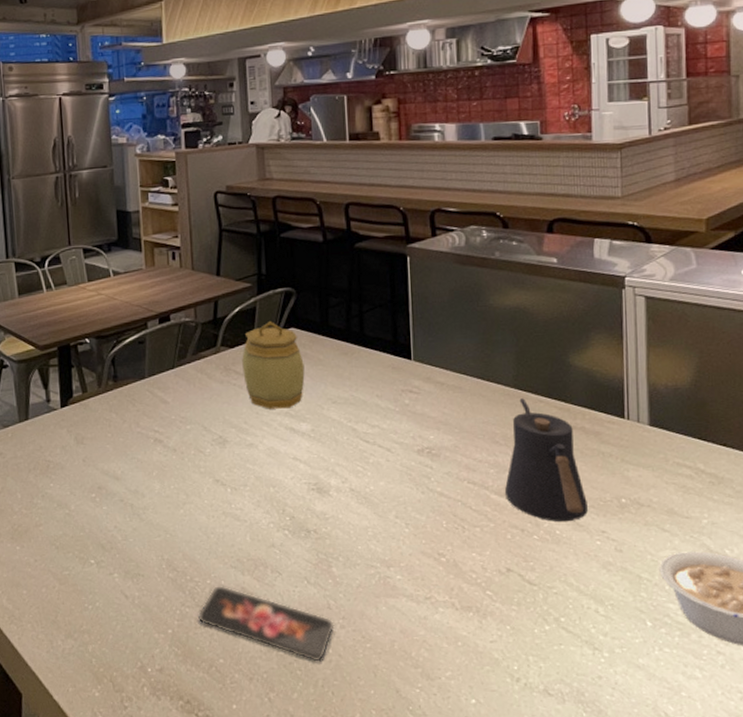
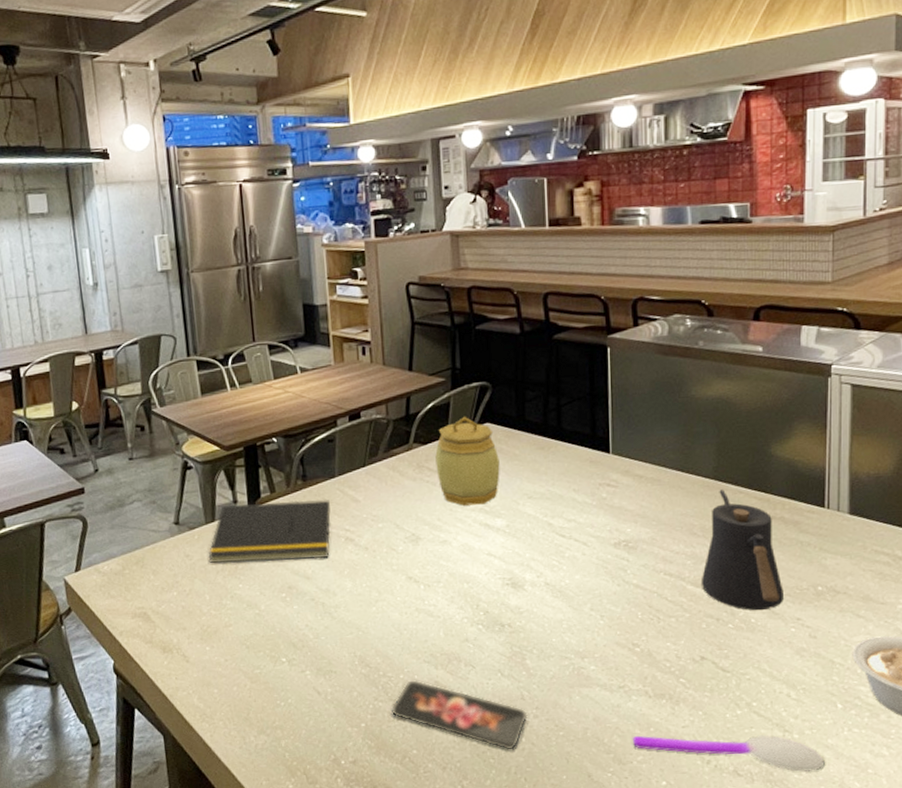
notepad: none [21,401,140,461] -> present [208,500,331,563]
spoon: none [439,649,637,693] -> present [632,734,825,772]

